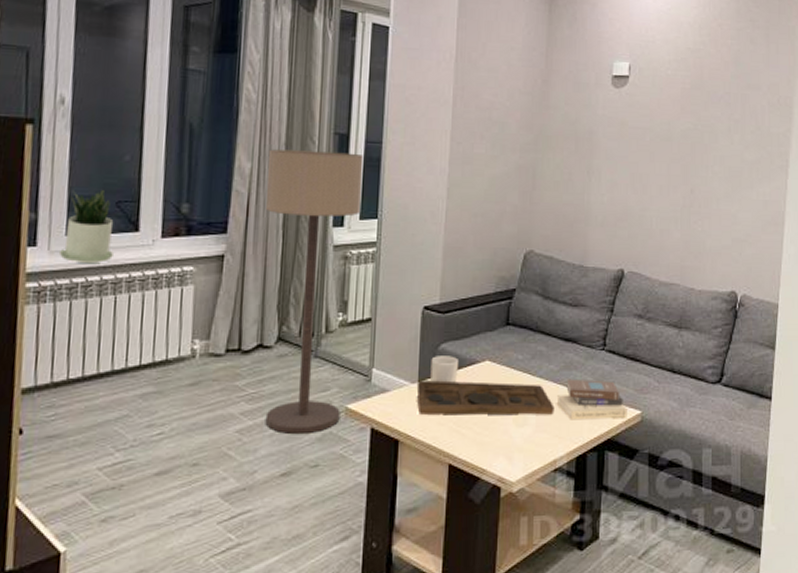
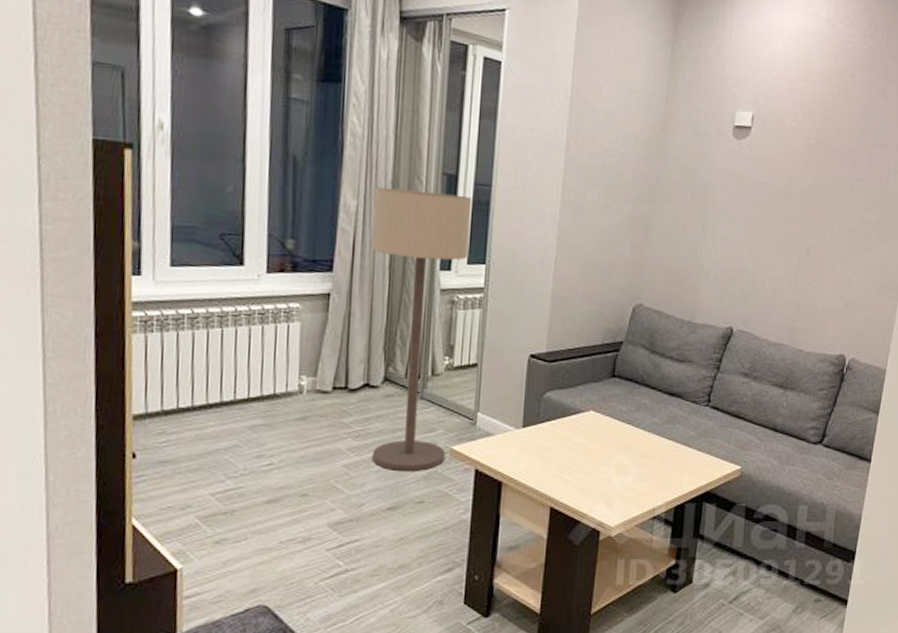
planter: present [58,190,114,264] -> none [163,221,219,296]
decorative tray: present [416,380,555,416] -> none [521,426,656,466]
mug: present [430,356,458,383] -> none [534,403,563,431]
books: present [556,378,627,420] -> none [658,432,728,473]

